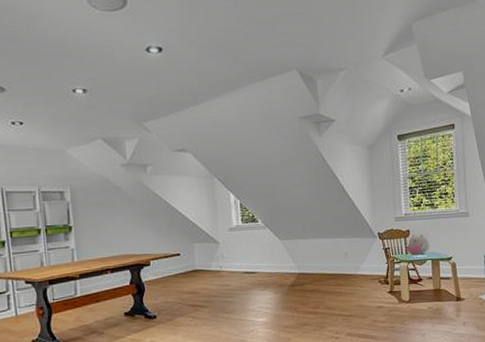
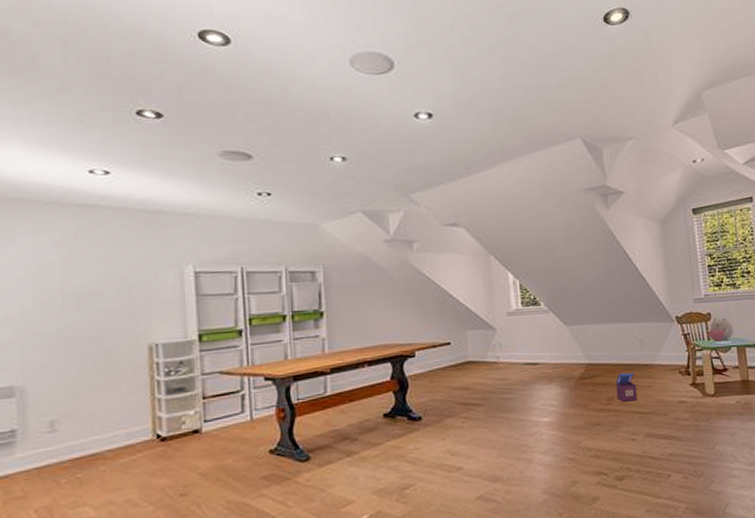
toy box: none [314,281,341,306] -> present [606,372,638,402]

